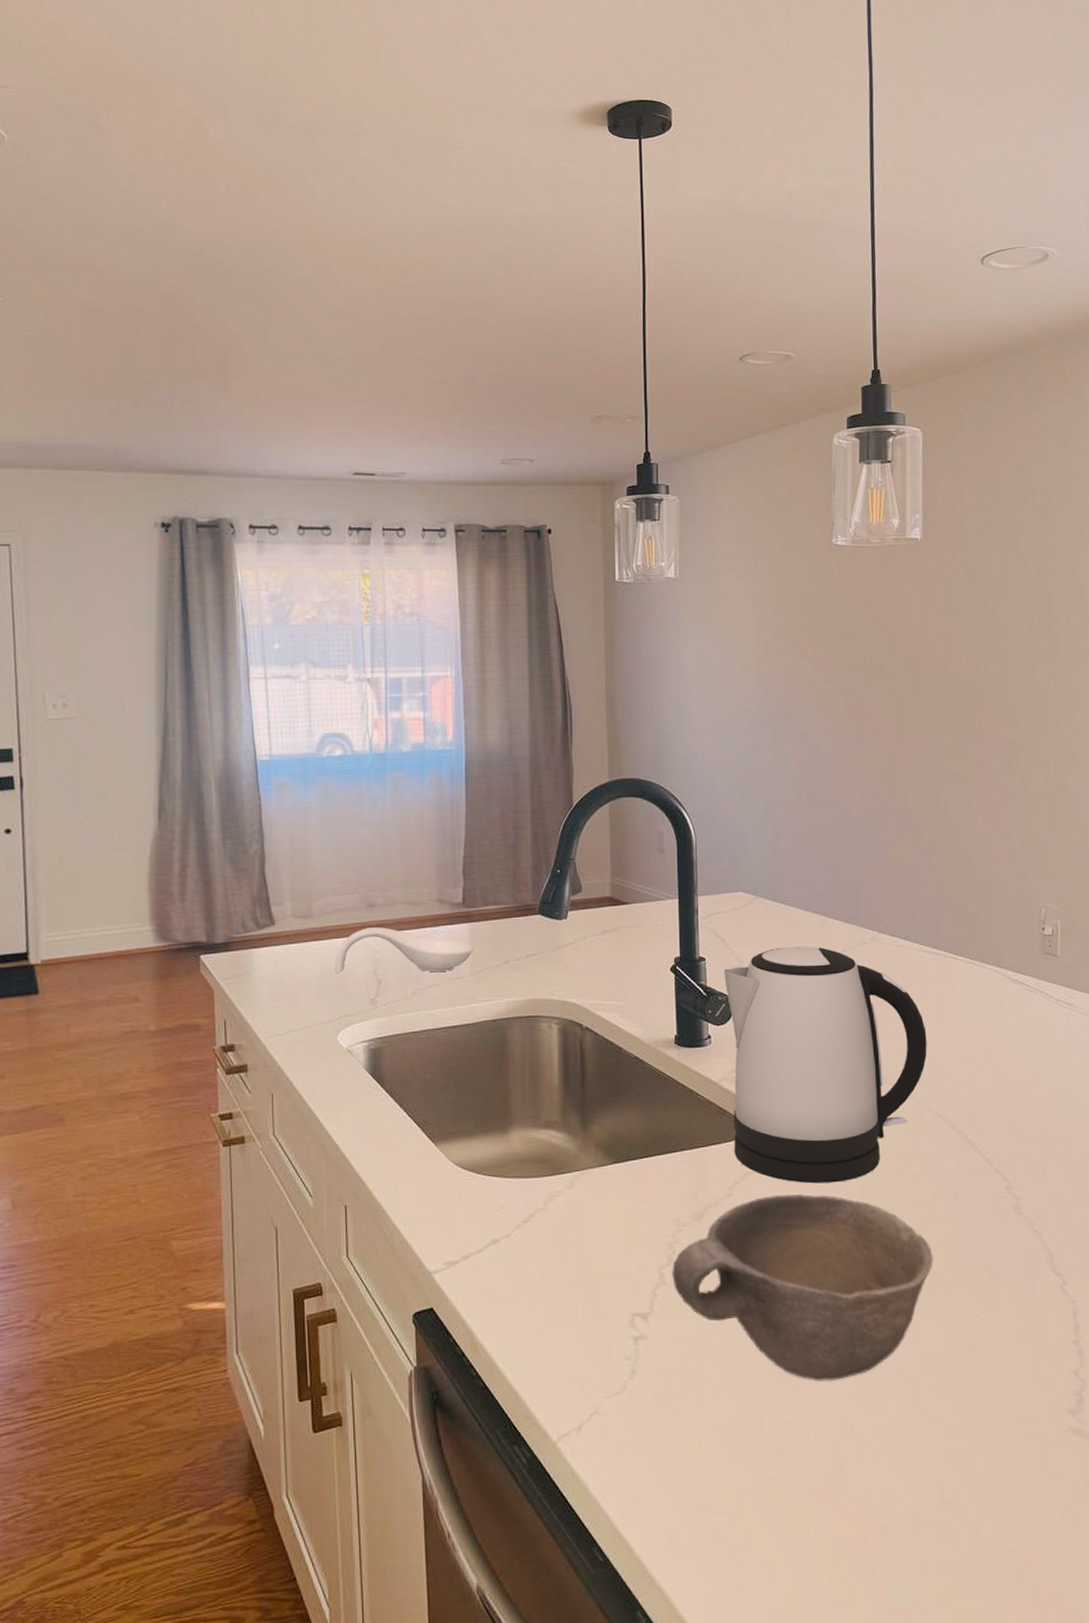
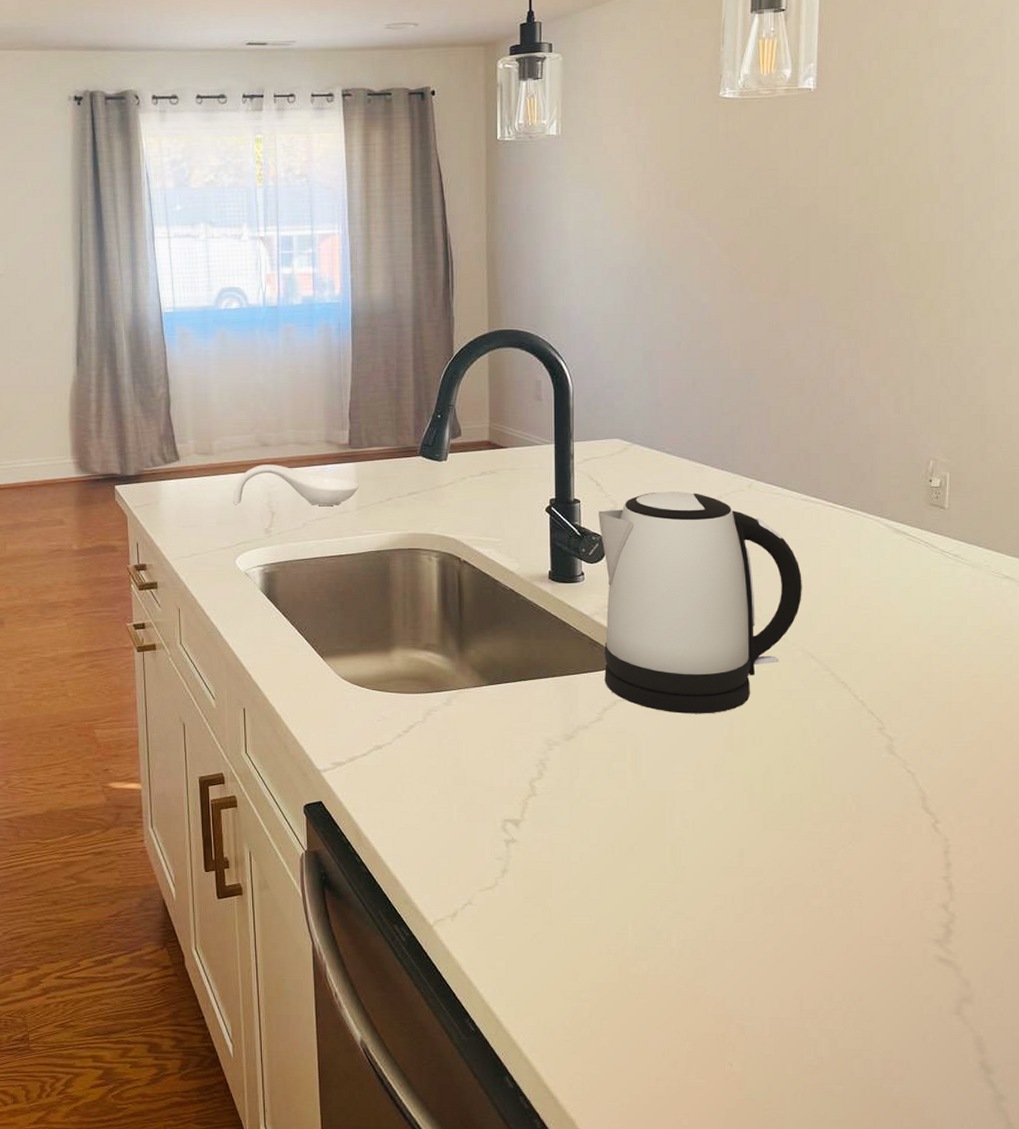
bowl: present [672,1194,933,1381] -> none [542,722,801,894]

